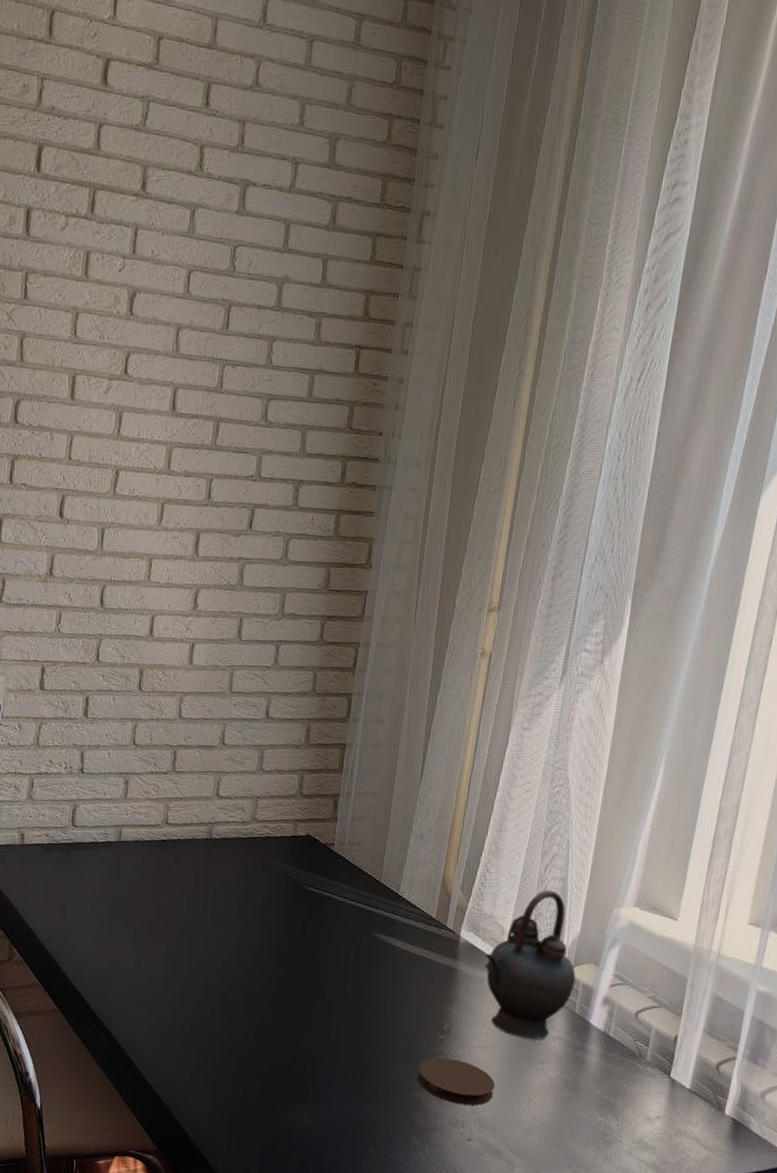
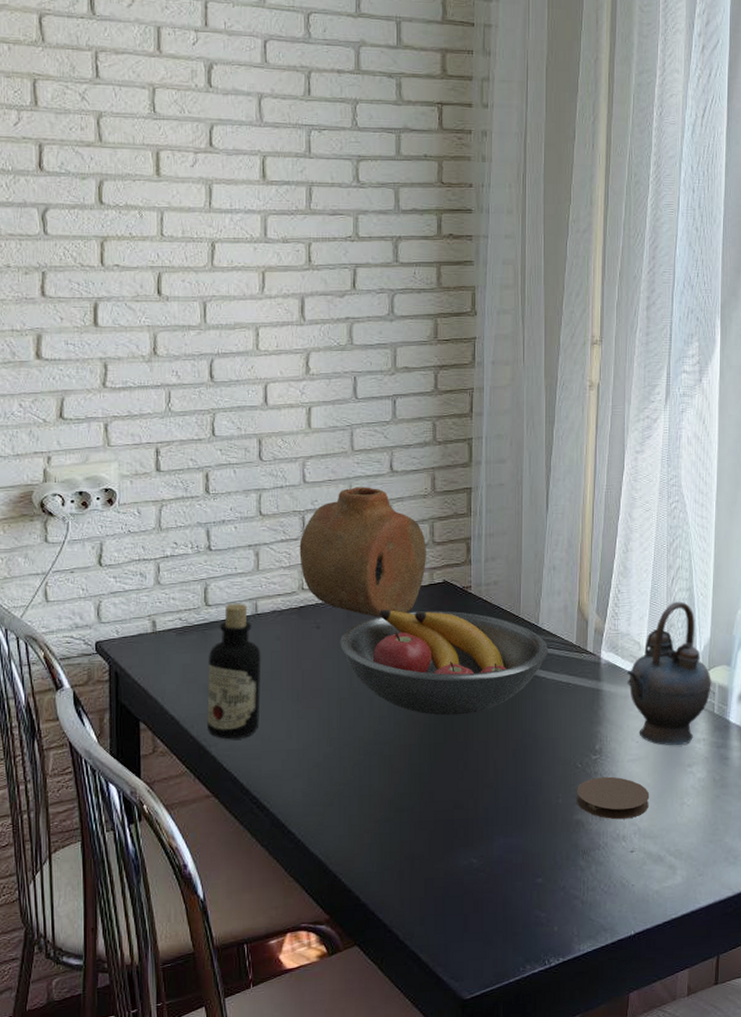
bottle: none [61,827,120,960] -> present [207,603,261,740]
vase: none [167,728,294,862] -> present [299,487,426,617]
fruit bowl: none [197,855,407,972] -> present [340,610,549,716]

